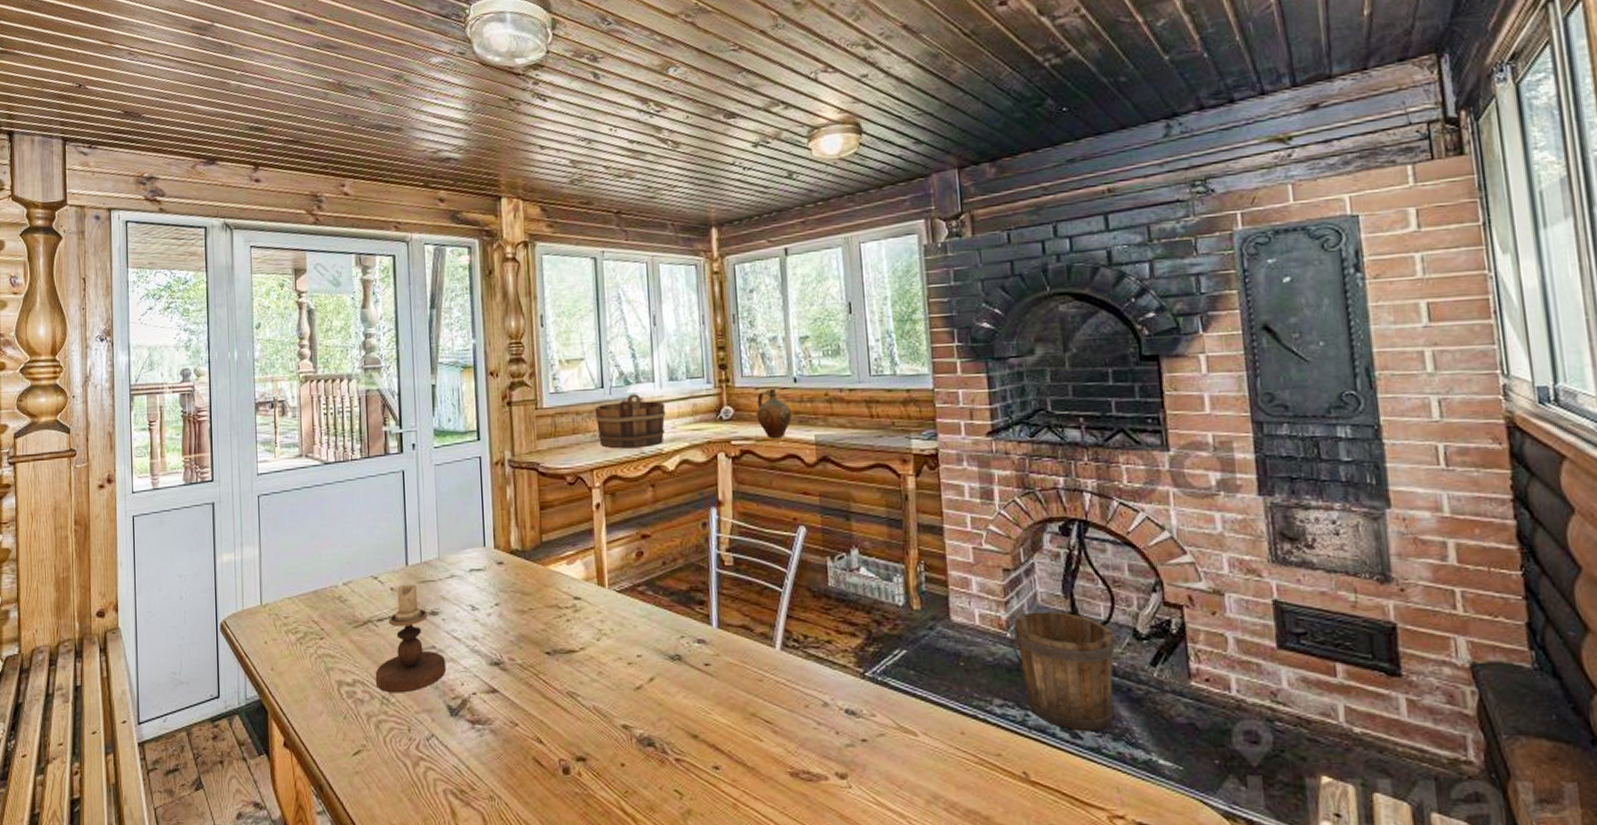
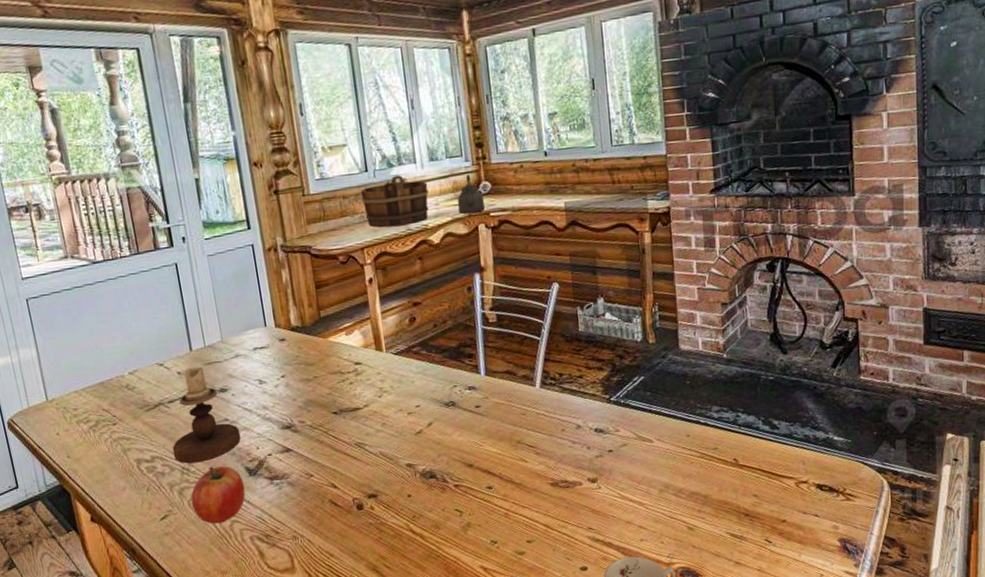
apple: none [387,699,444,768] -> present [191,466,246,524]
kettle: none [695,398,725,441] -> present [457,175,485,214]
ceramic jug: present [756,388,793,438] -> none [511,162,544,208]
wooden bucket: present [1012,611,1115,732] -> none [727,333,806,423]

